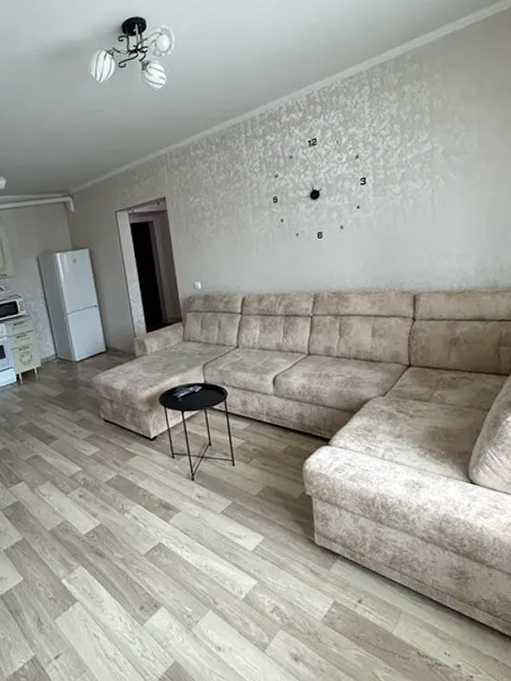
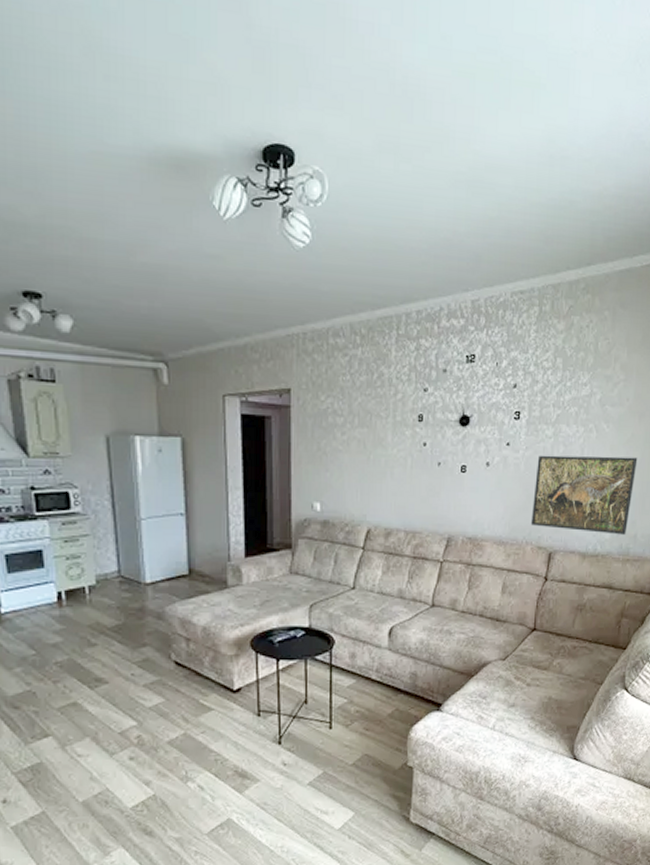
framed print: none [388,197,492,274] -> present [530,455,638,535]

